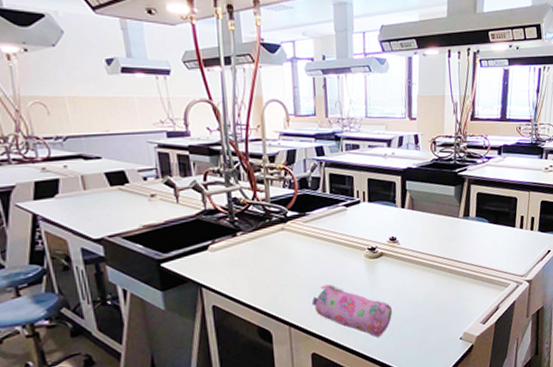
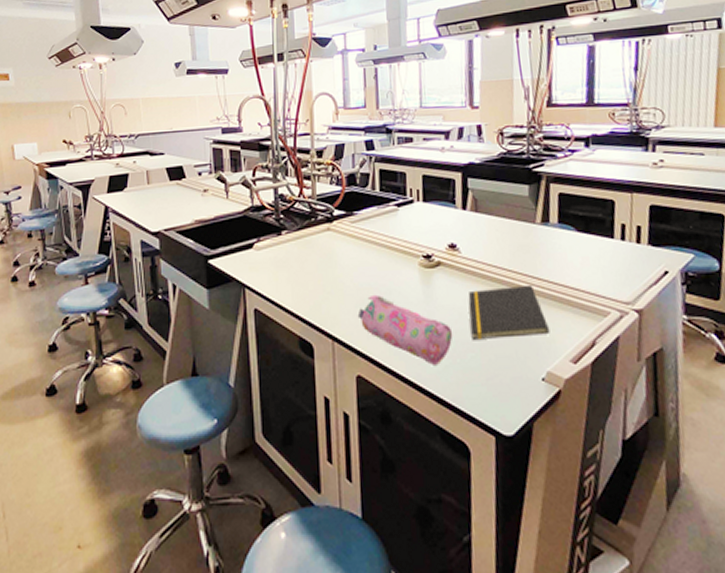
notepad: none [405,268,467,314] -> present [468,286,550,339]

